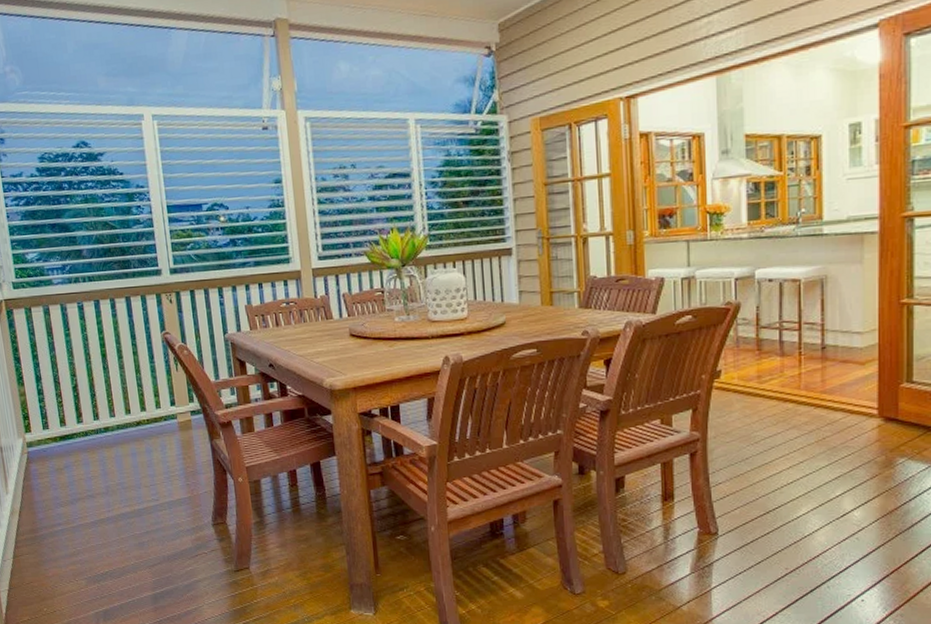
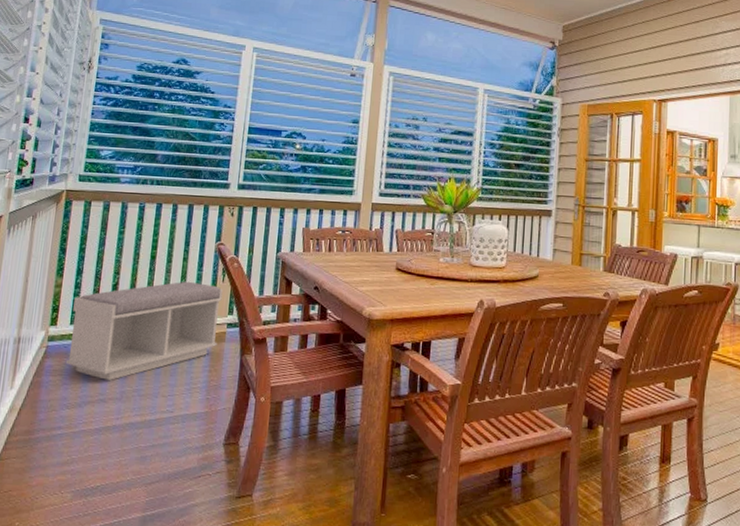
bench: none [40,374,185,477] -> present [66,281,223,380]

